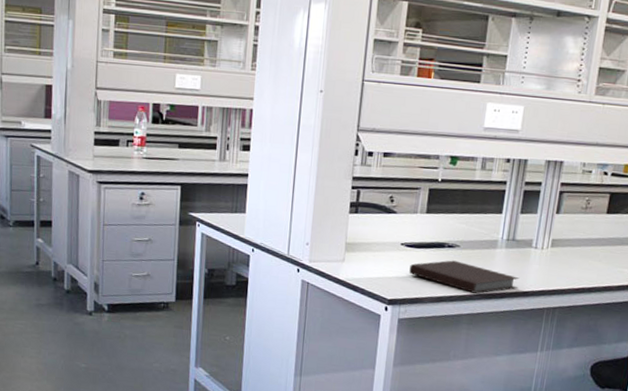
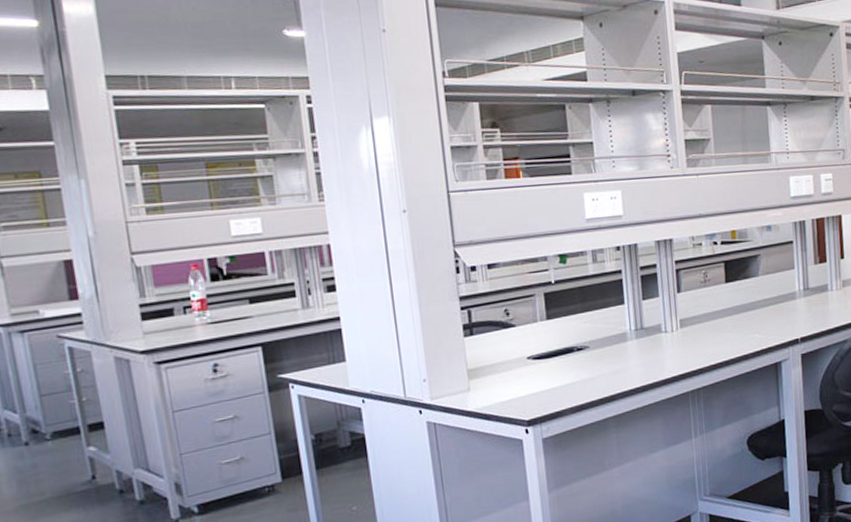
notebook: present [409,260,520,294] -> none [542,363,657,393]

